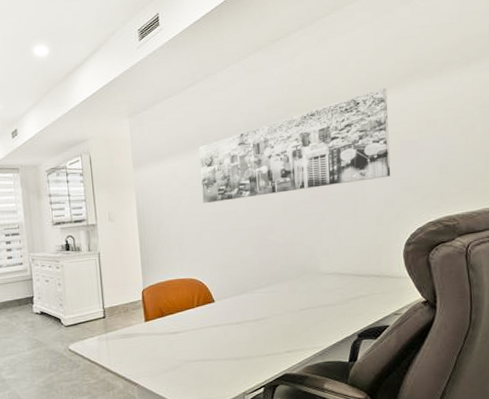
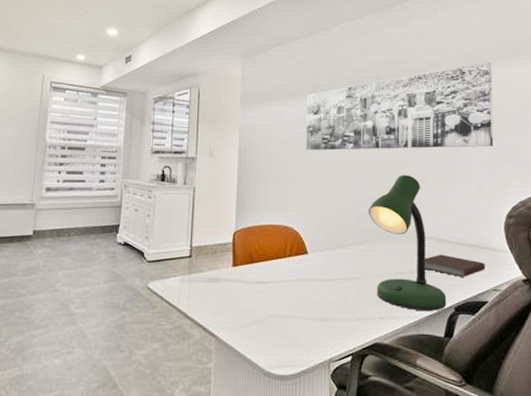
desk lamp: none [269,215,350,341] -> present [368,174,447,311]
notebook: none [327,287,386,306] -> present [425,254,485,277]

